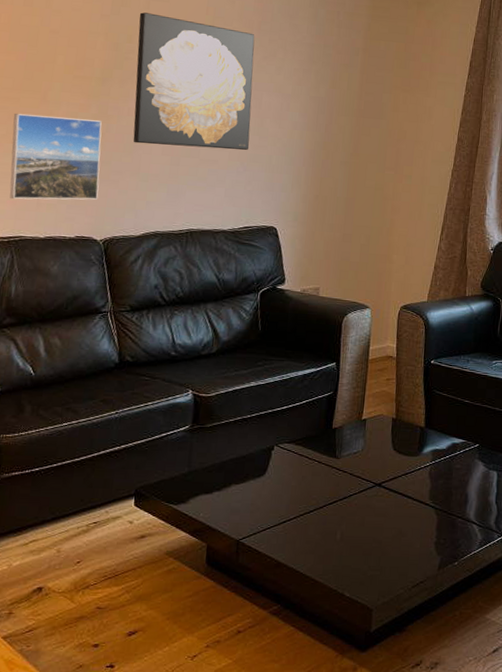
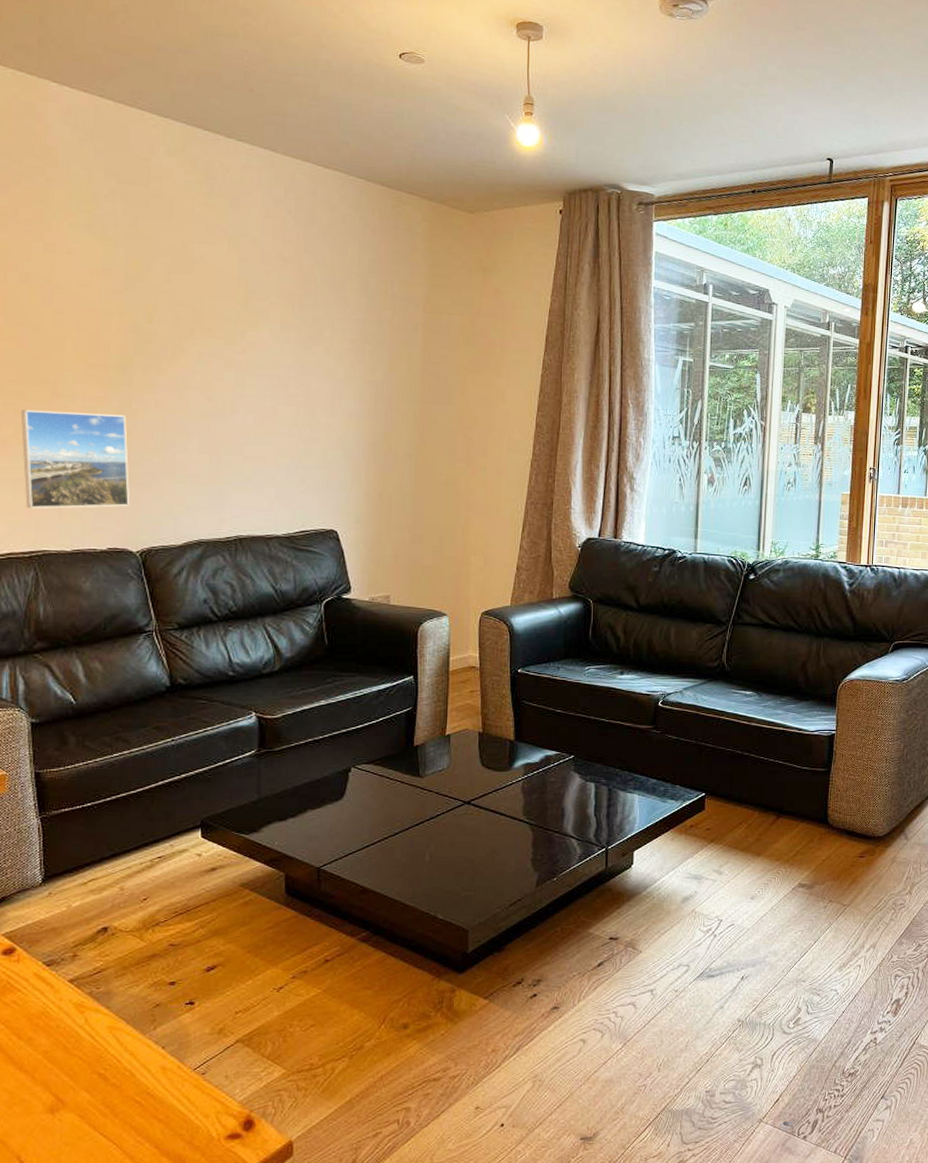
wall art: present [133,12,255,151] -> none [158,287,300,445]

